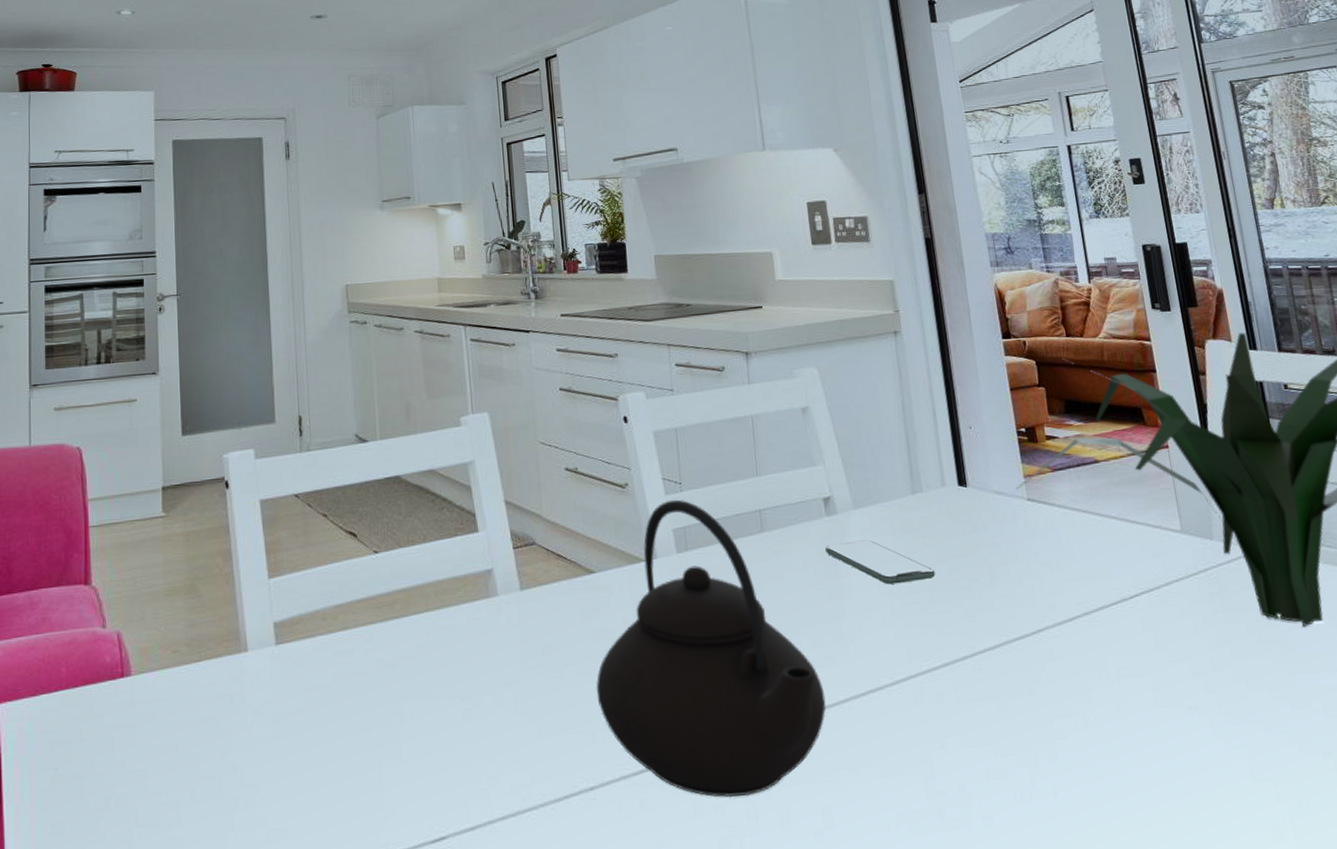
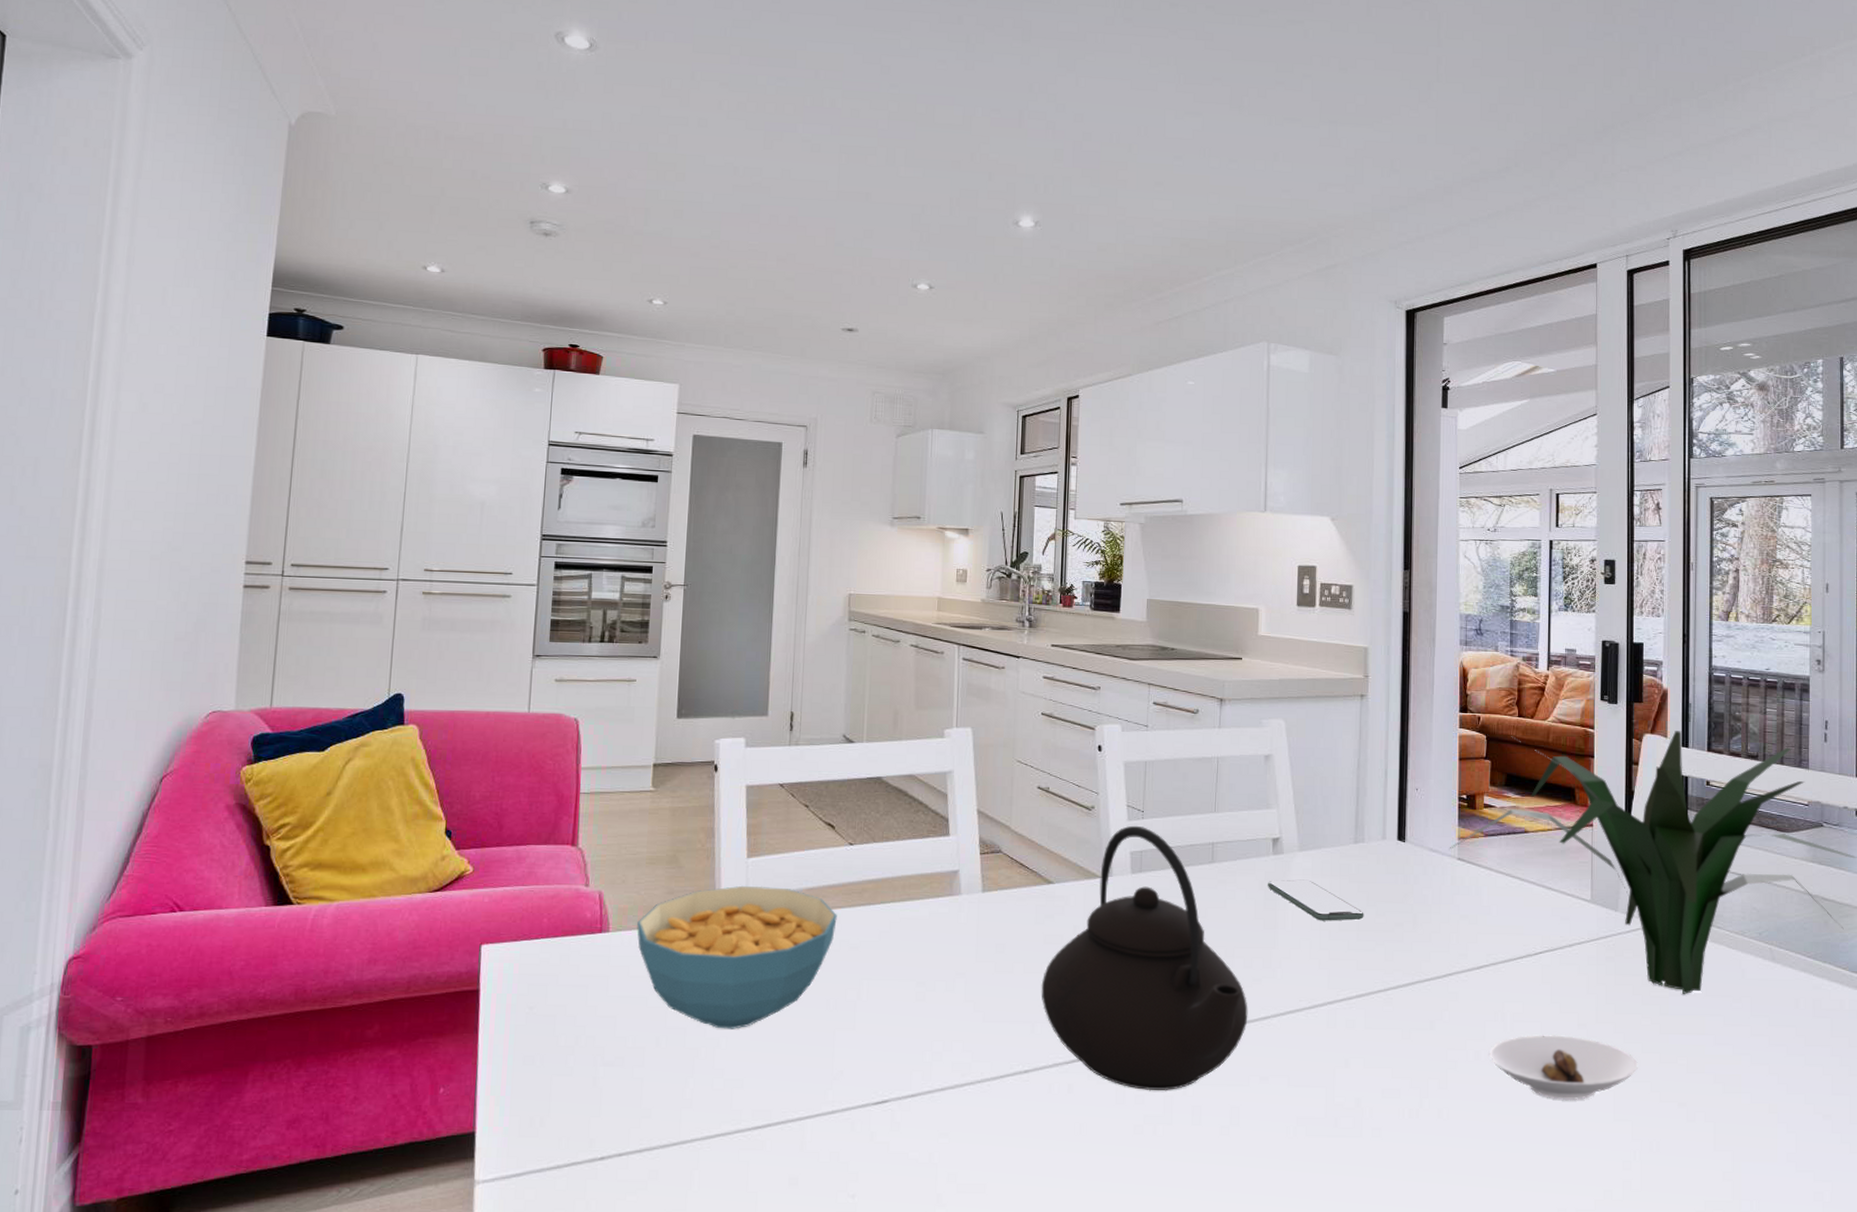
cereal bowl: none [160,607,370,773] -> present [637,885,837,1029]
saucer: none [1098,687,1269,764] -> present [1488,1034,1638,1101]

